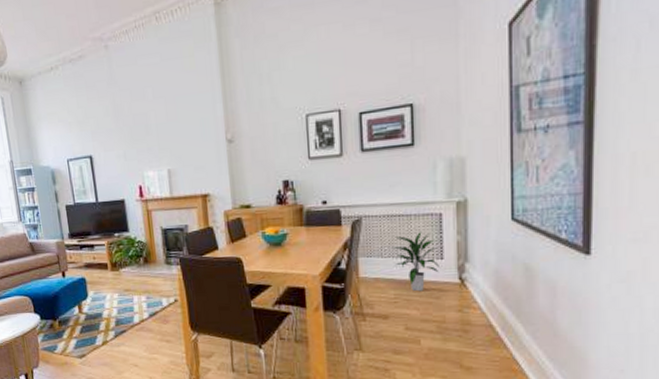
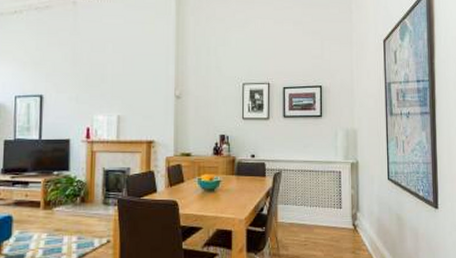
indoor plant: present [392,230,441,292] -> none [304,184,340,236]

